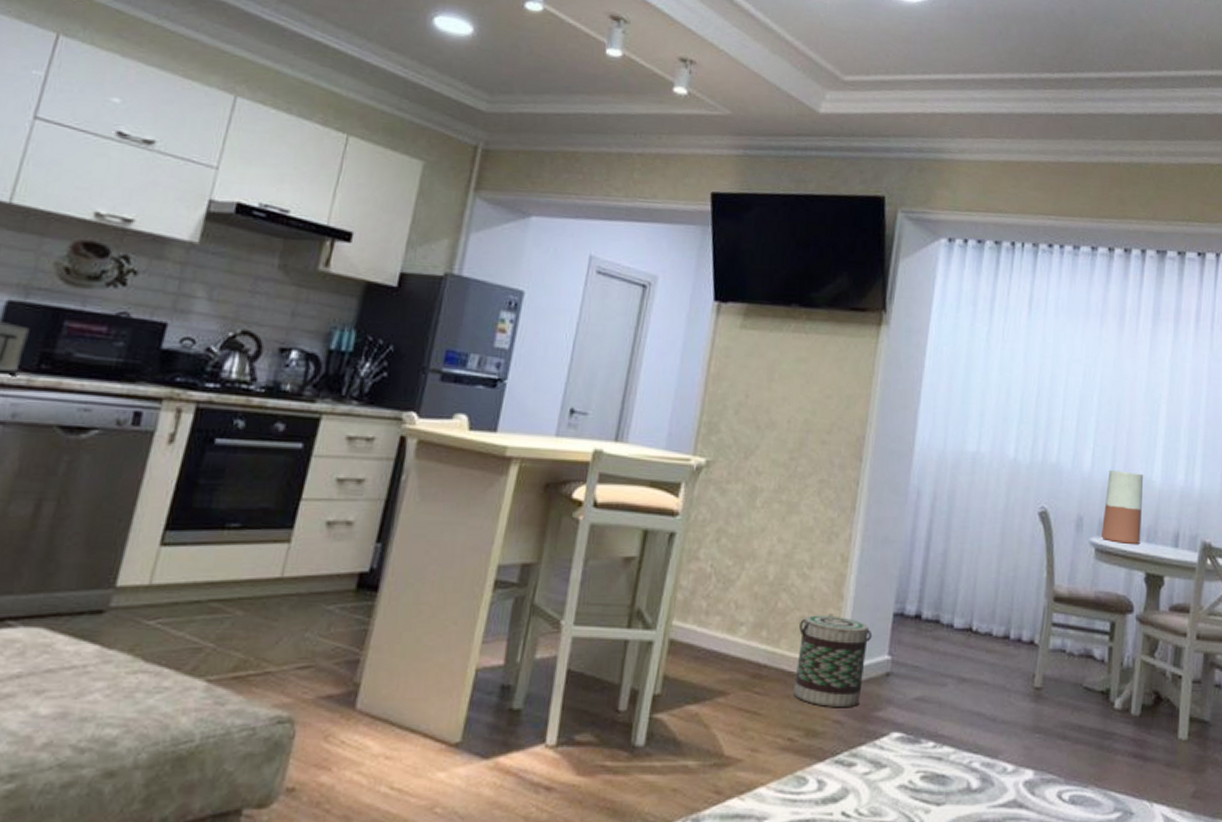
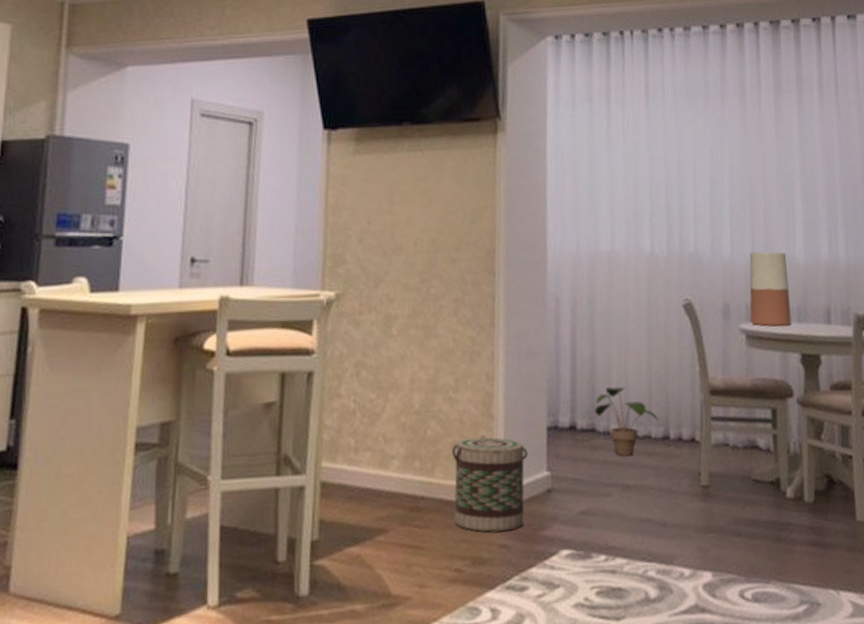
potted plant: none [941,583,1001,651] -> present [595,387,658,457]

